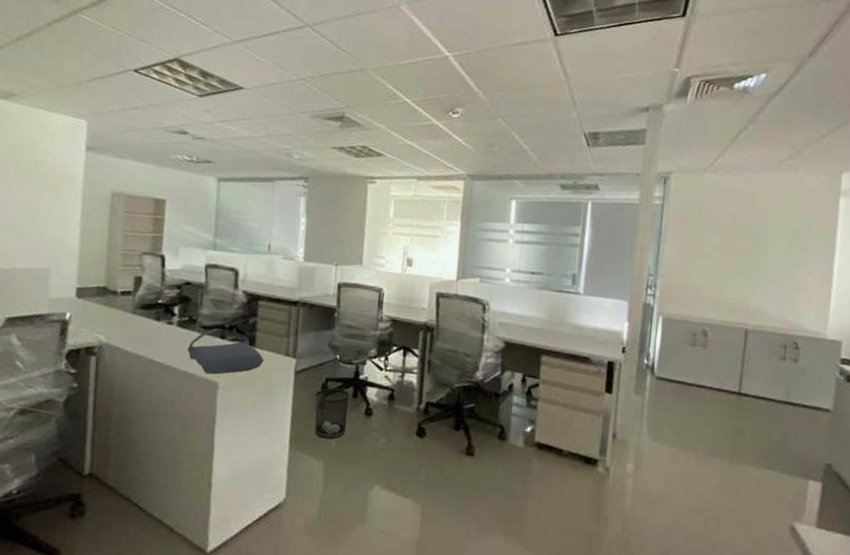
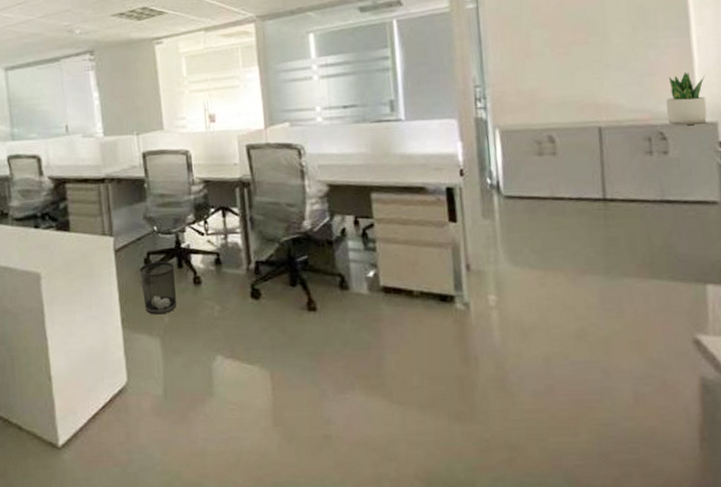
bag: present [188,328,264,374] -> none [4,218,82,265]
planter: none [803,293,839,341] -> present [666,72,707,125]

